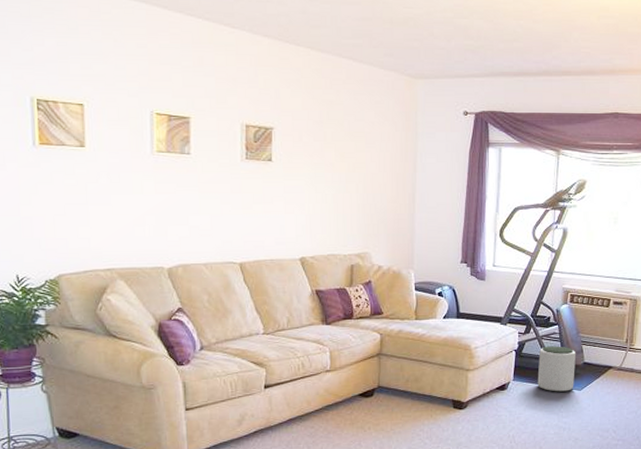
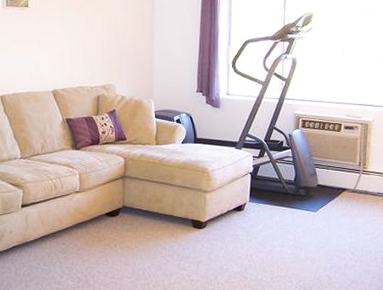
plant pot: present [537,346,575,392] -> none [273,169,310,213]

